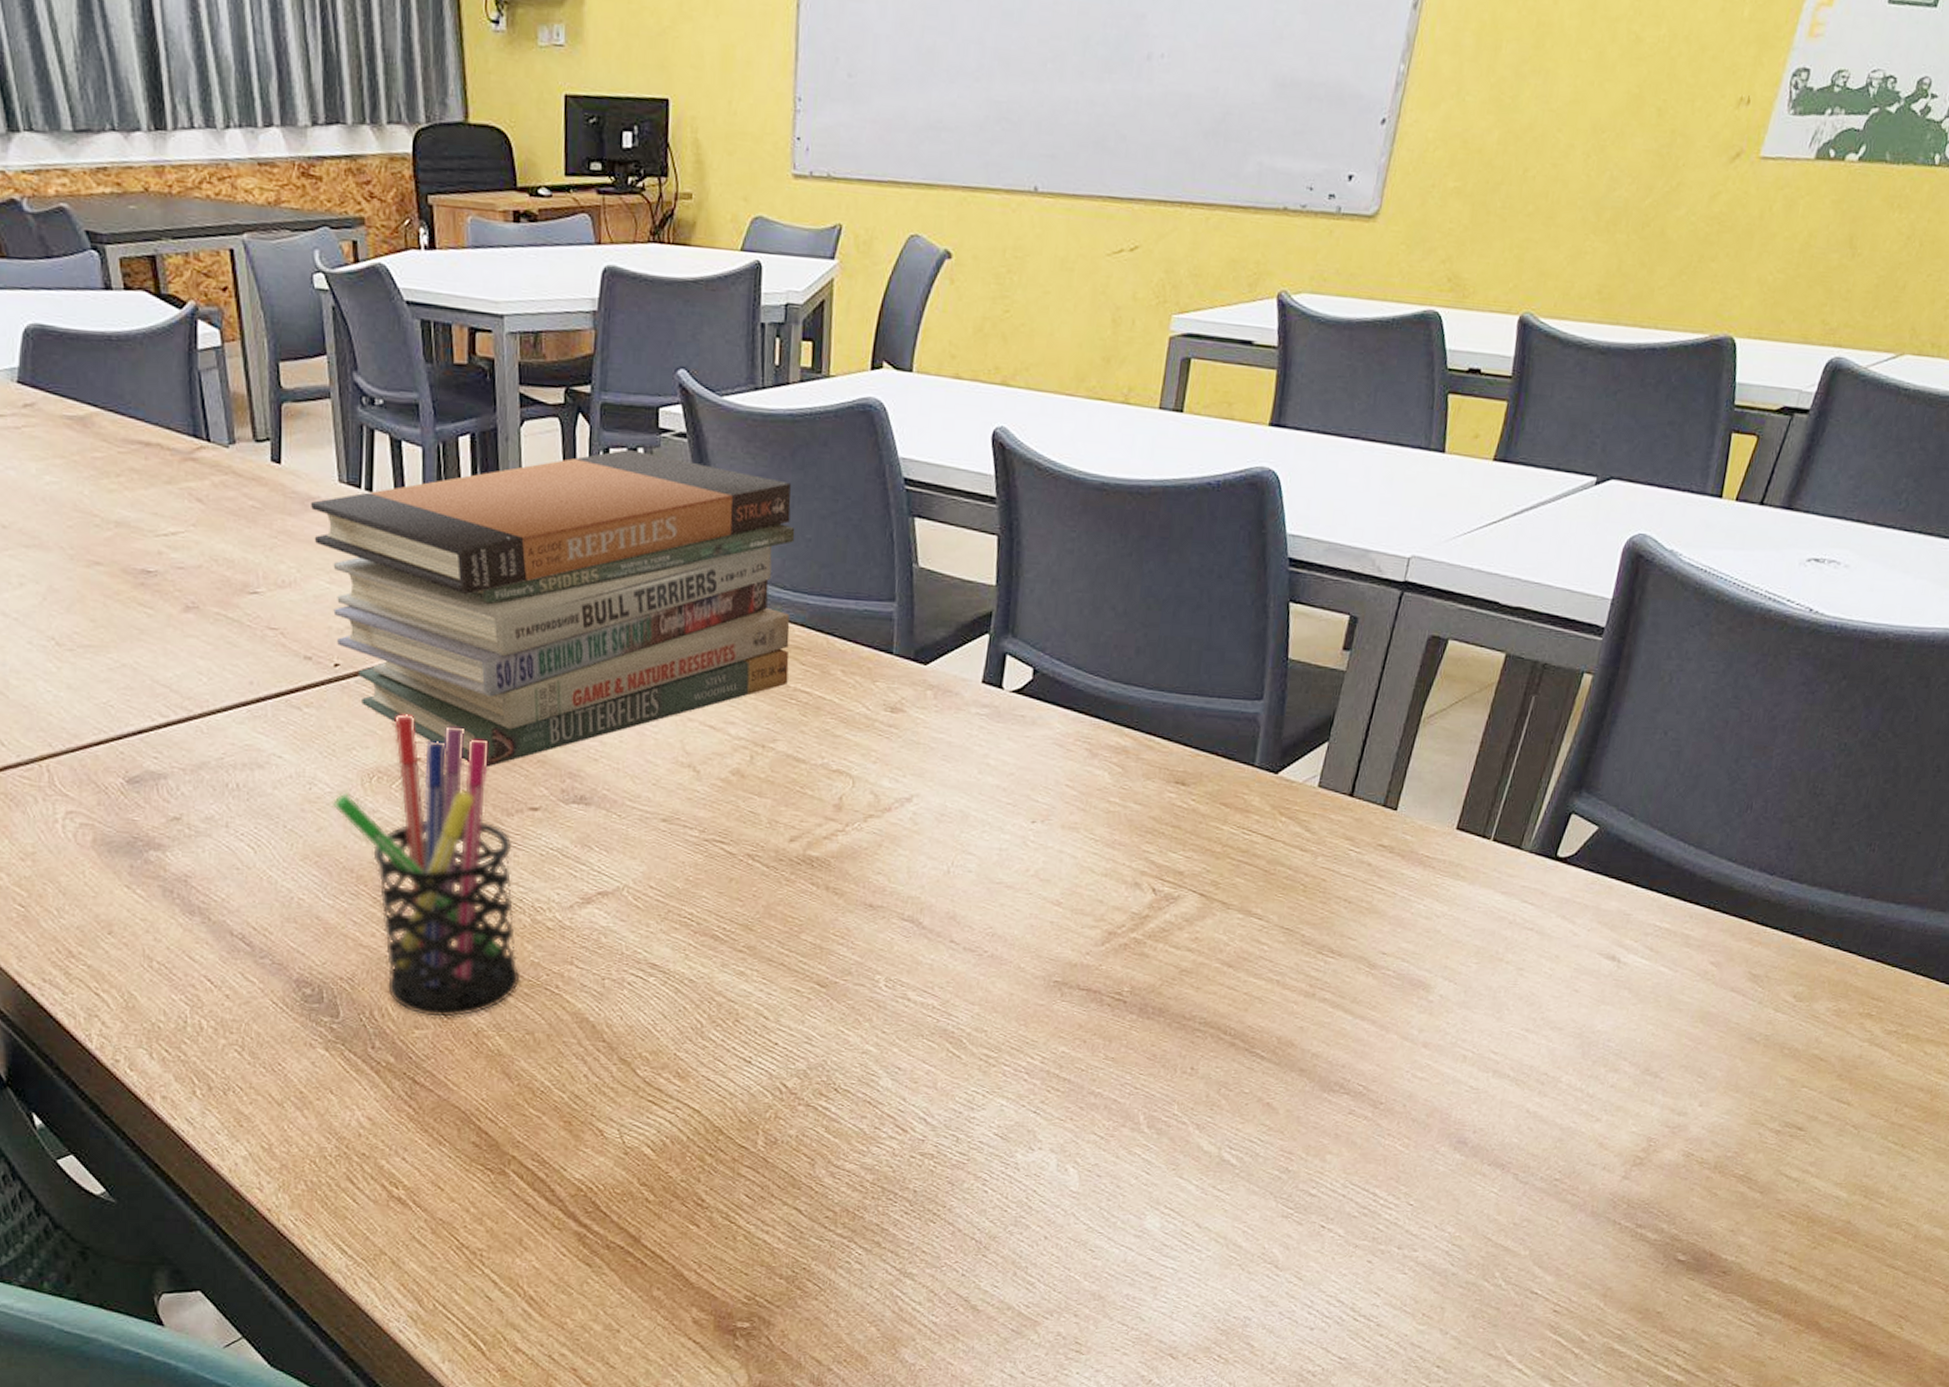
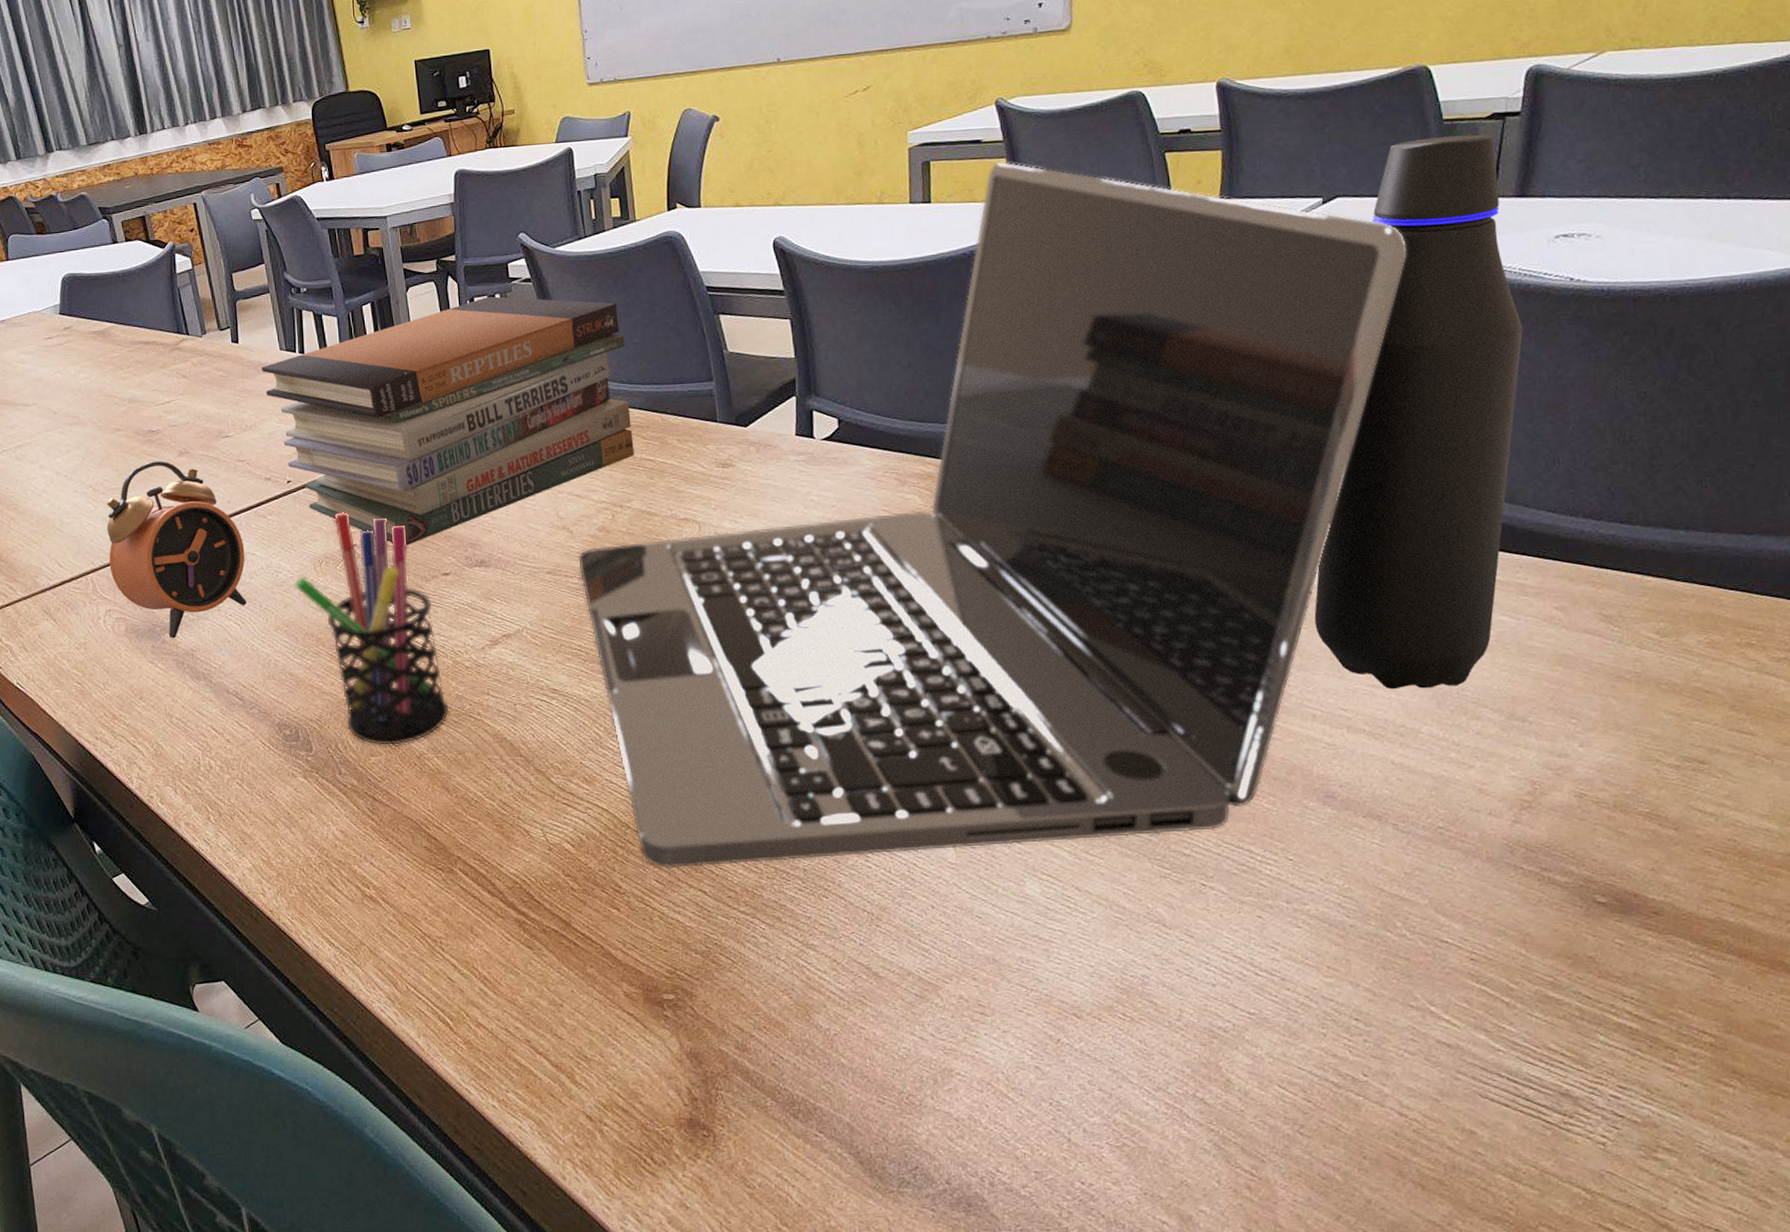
alarm clock: none [73,614,269,858] -> present [106,461,247,639]
laptop: none [702,372,1666,1183] -> present [578,161,1407,869]
water bottle: none [1486,424,1778,1037] -> present [1314,134,1524,690]

